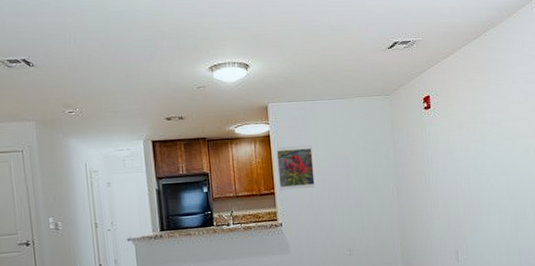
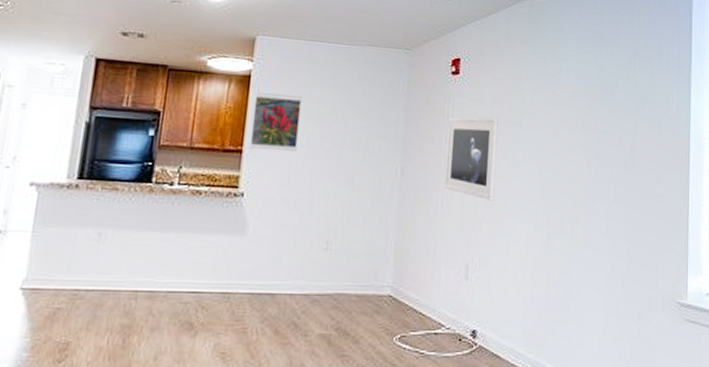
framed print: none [427,138,471,202] -> present [444,117,499,201]

